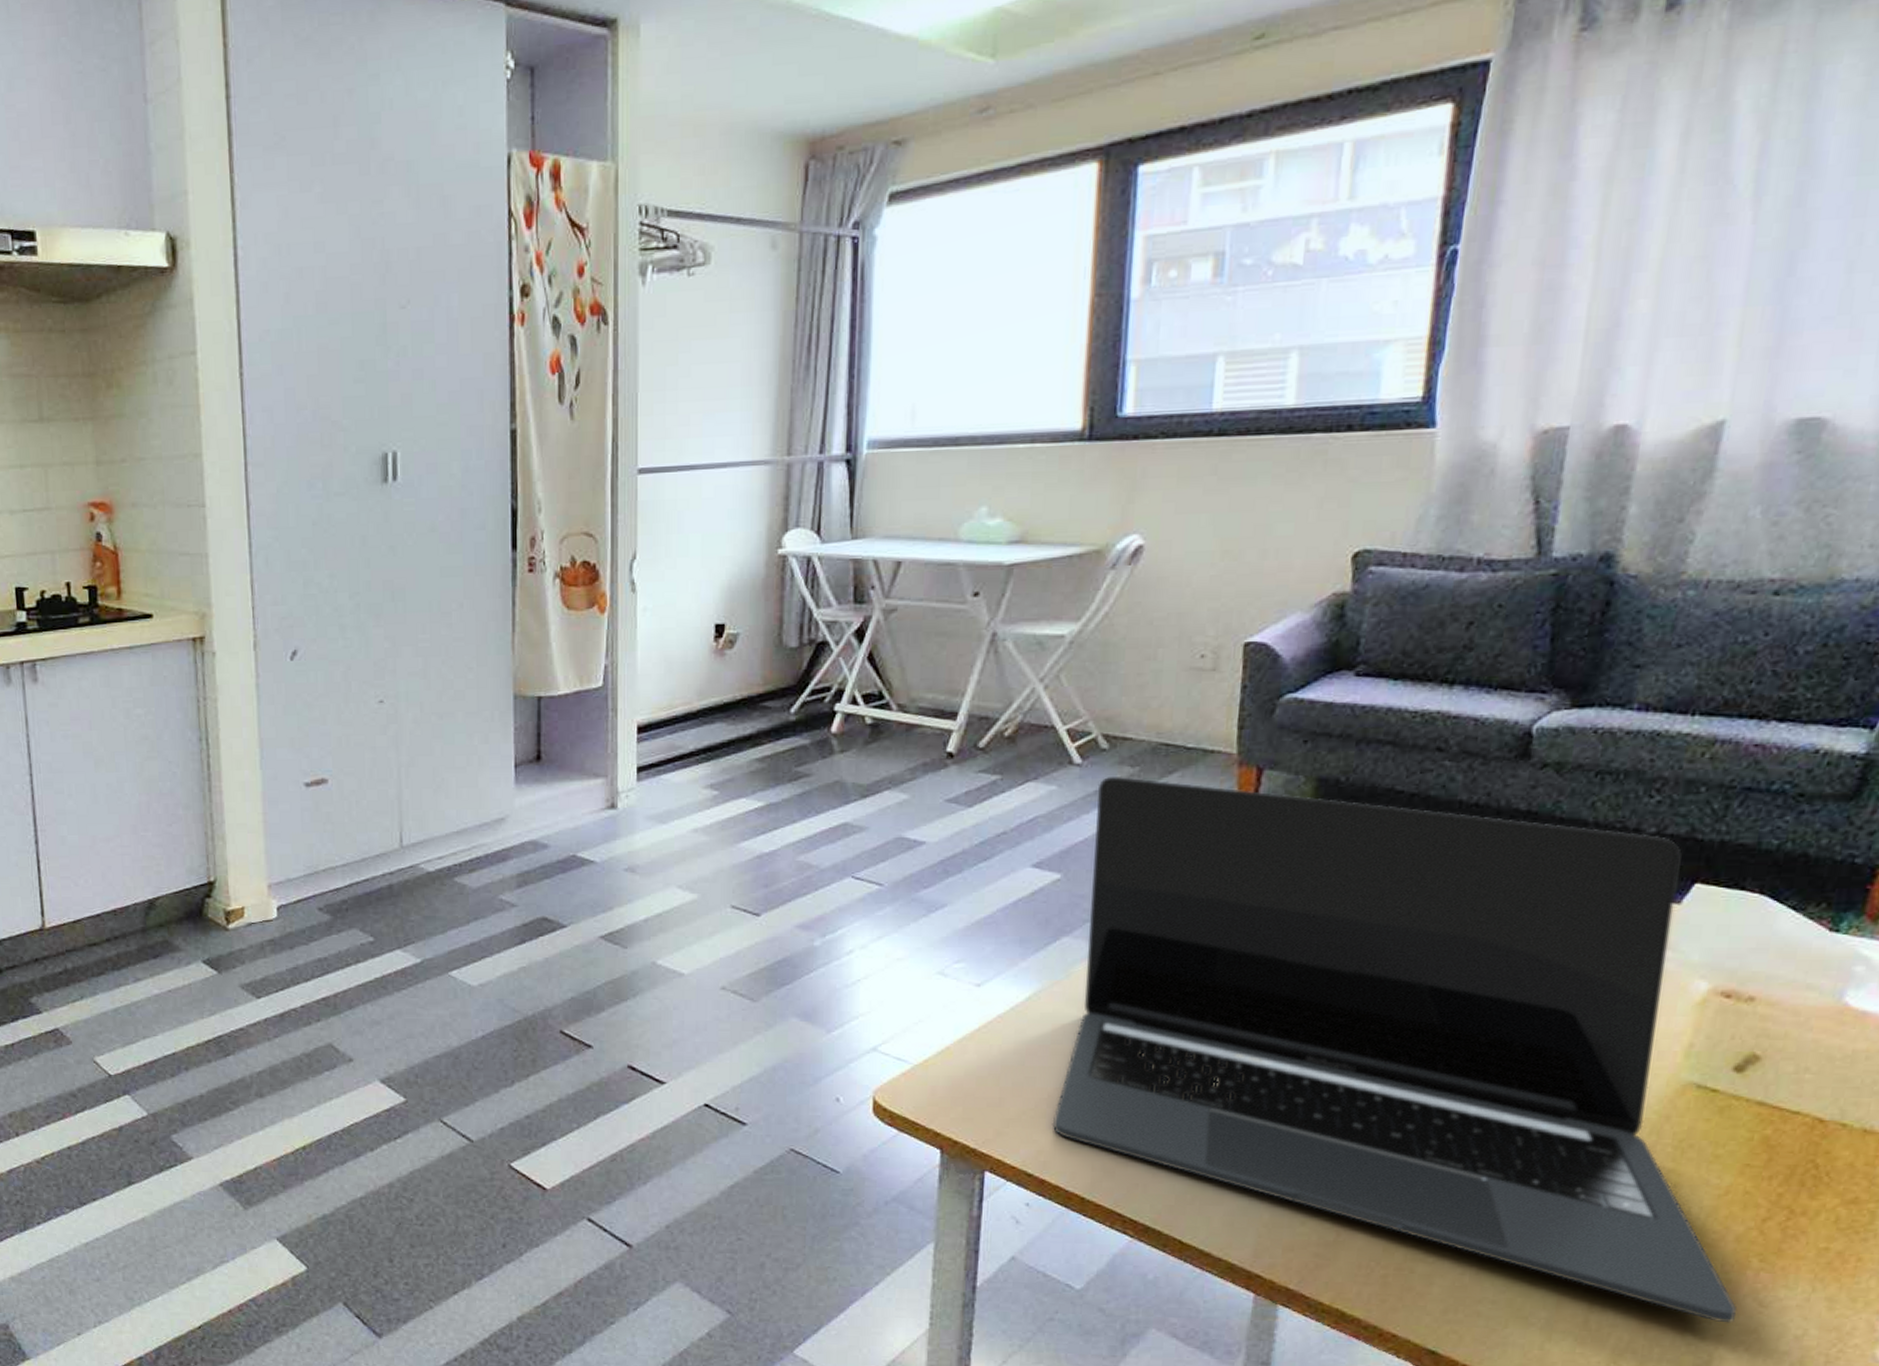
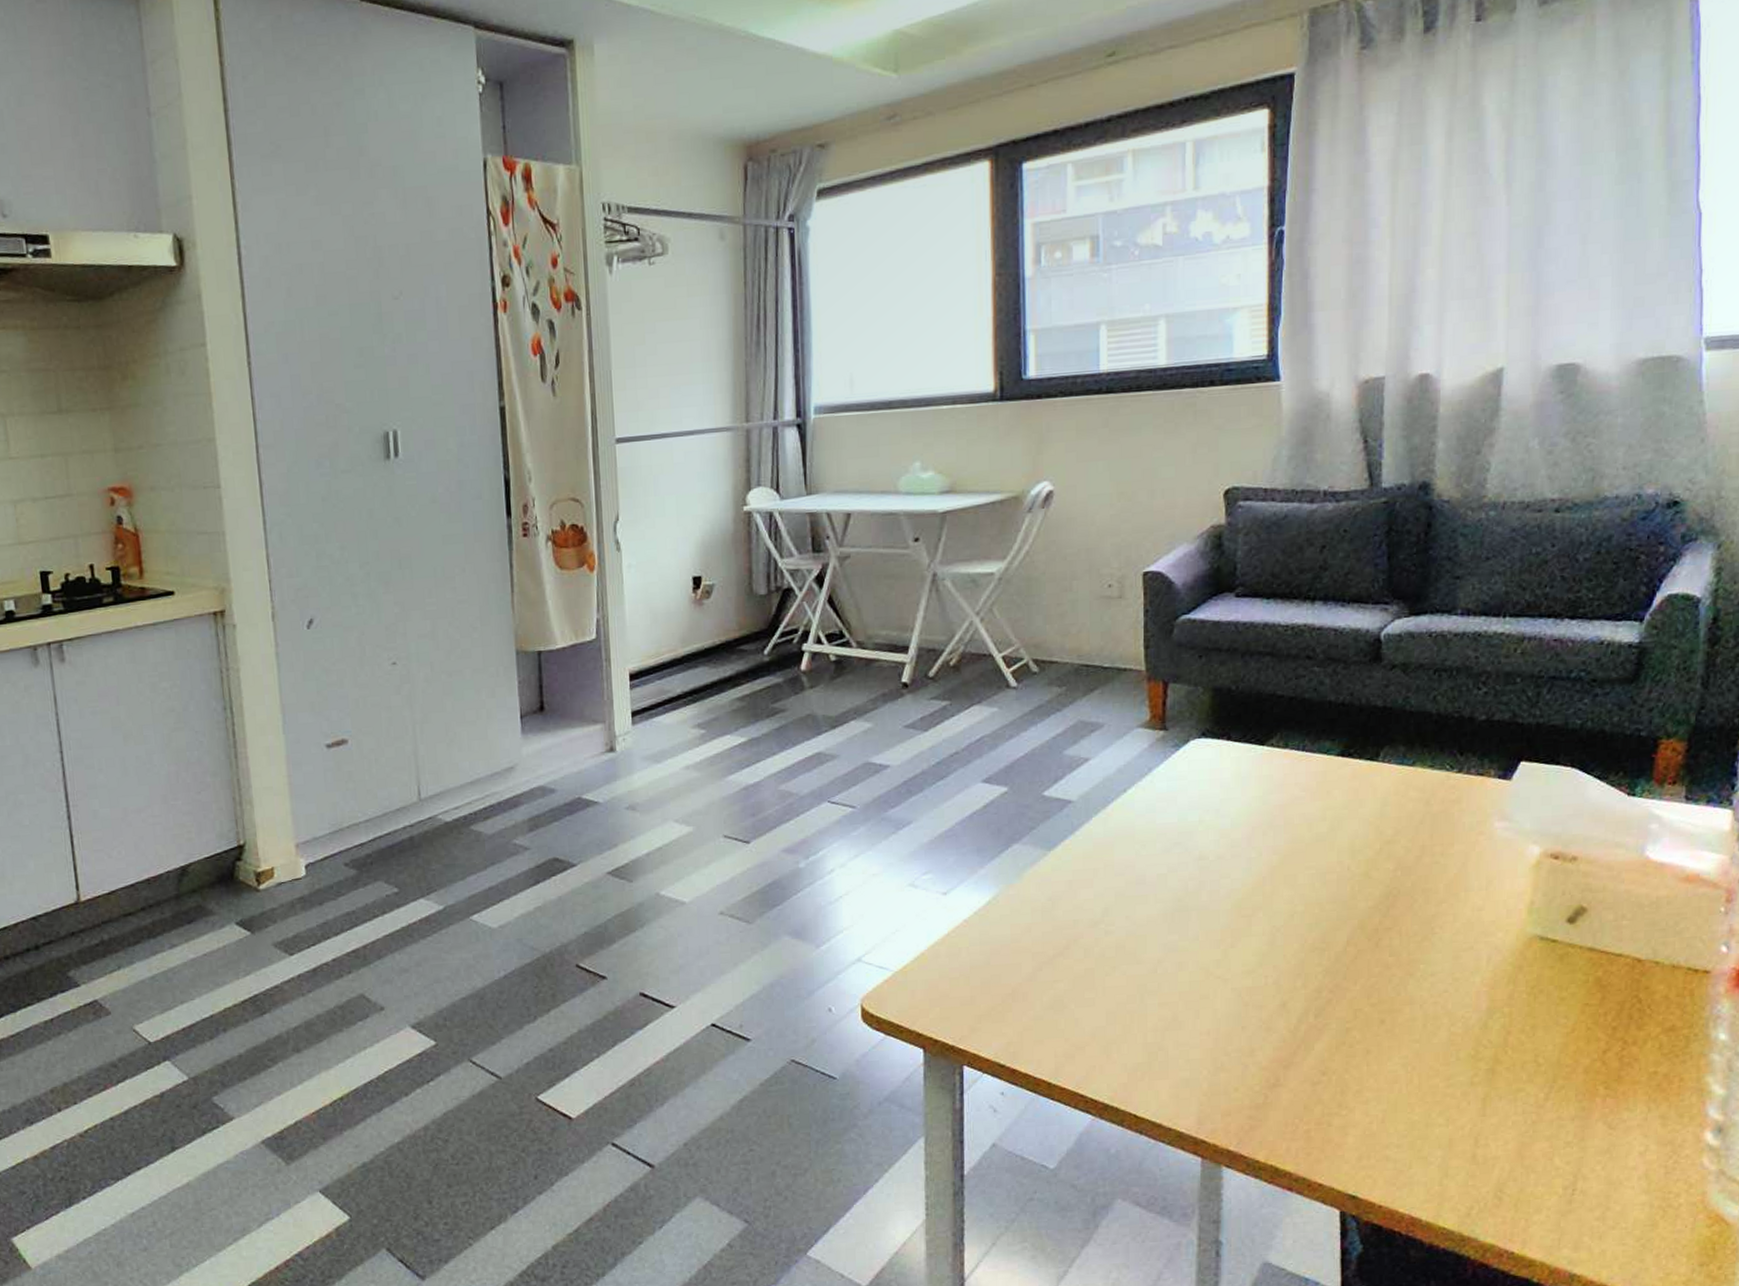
laptop: present [1052,775,1736,1323] -> none [1017,695,1591,1146]

